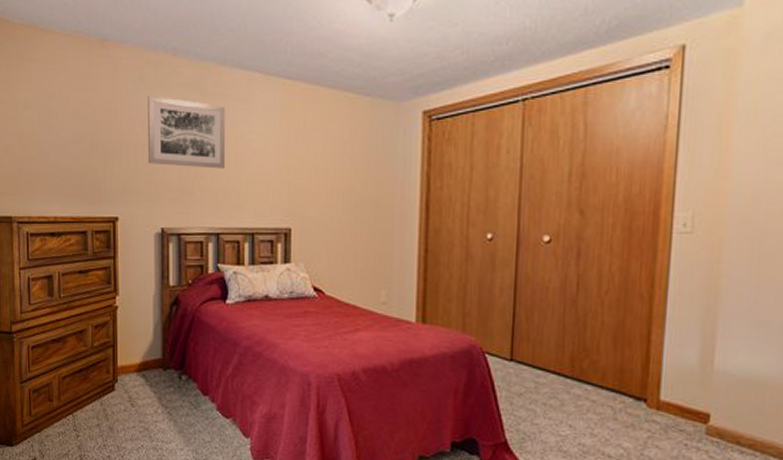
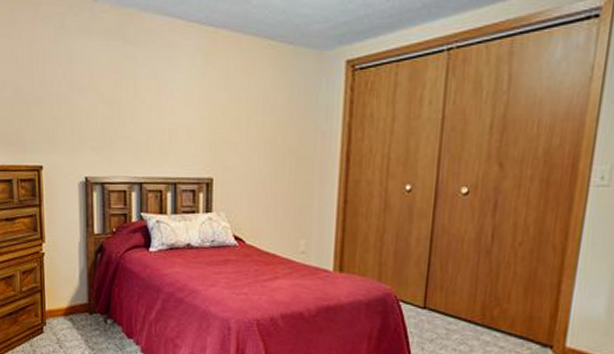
wall art: present [148,95,226,169] -> none [69,42,148,118]

